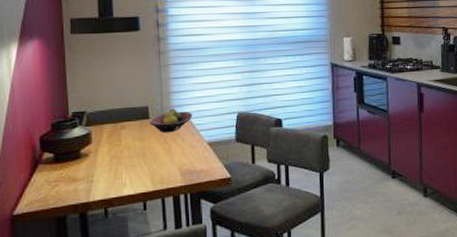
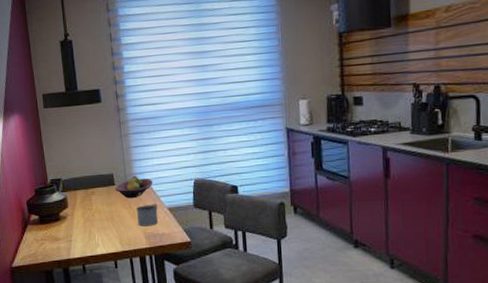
mug: none [172,138,197,163] -> present [136,203,159,227]

